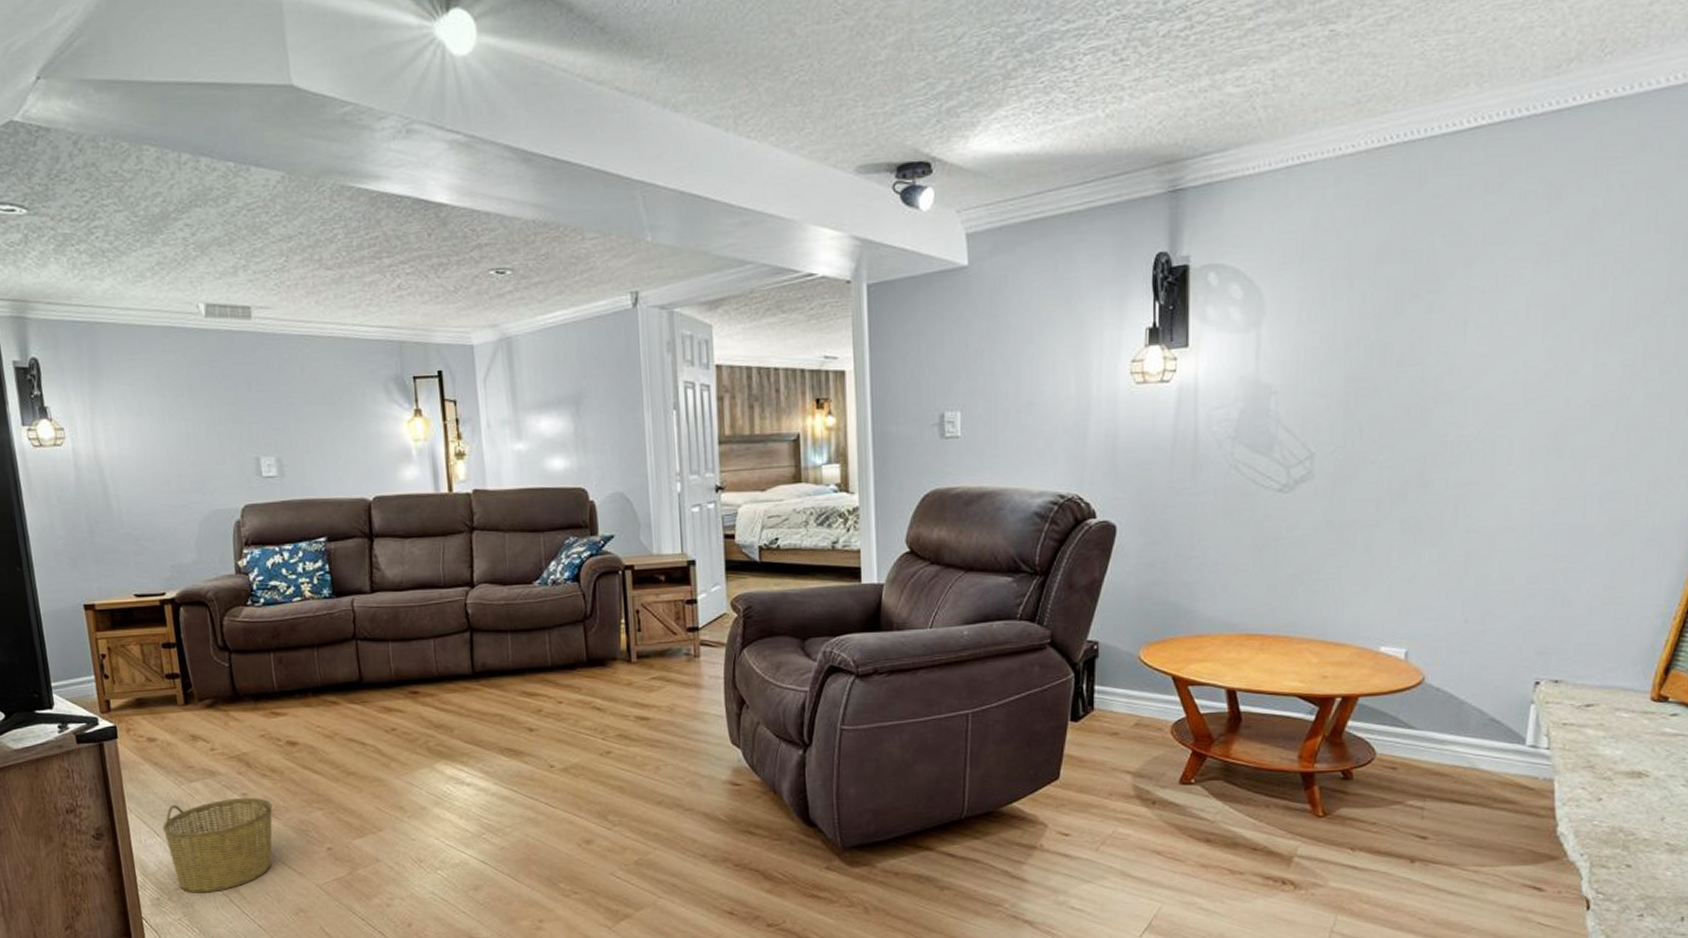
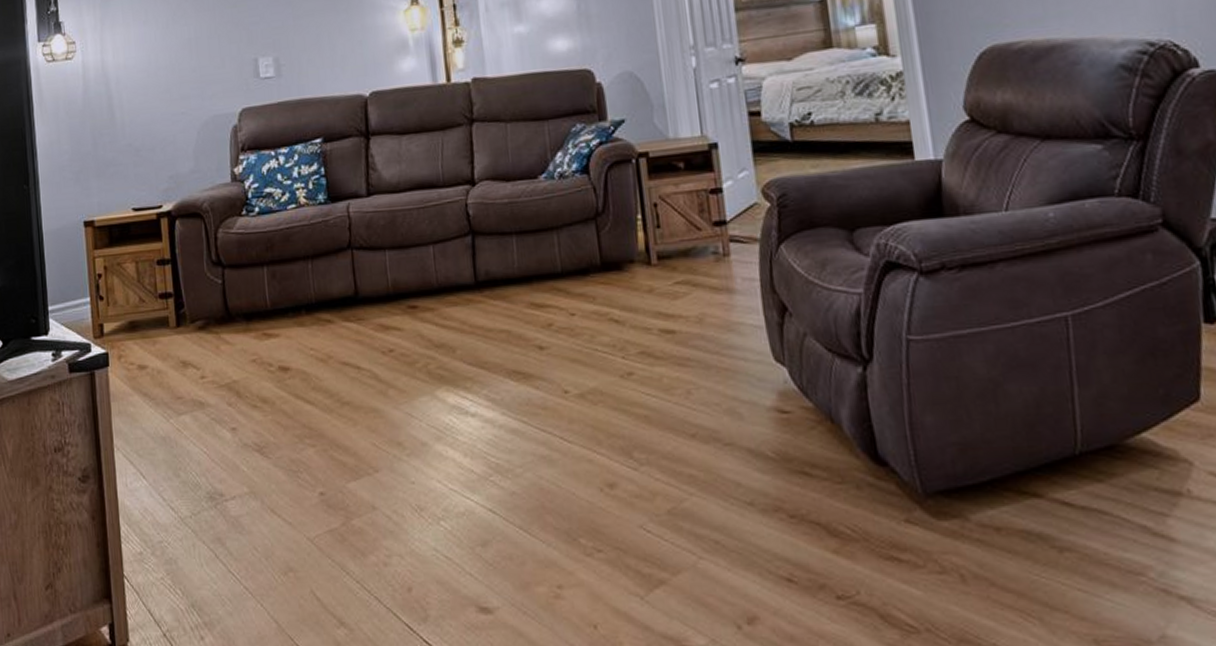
basket: present [162,797,273,893] -> none [148,432,263,547]

